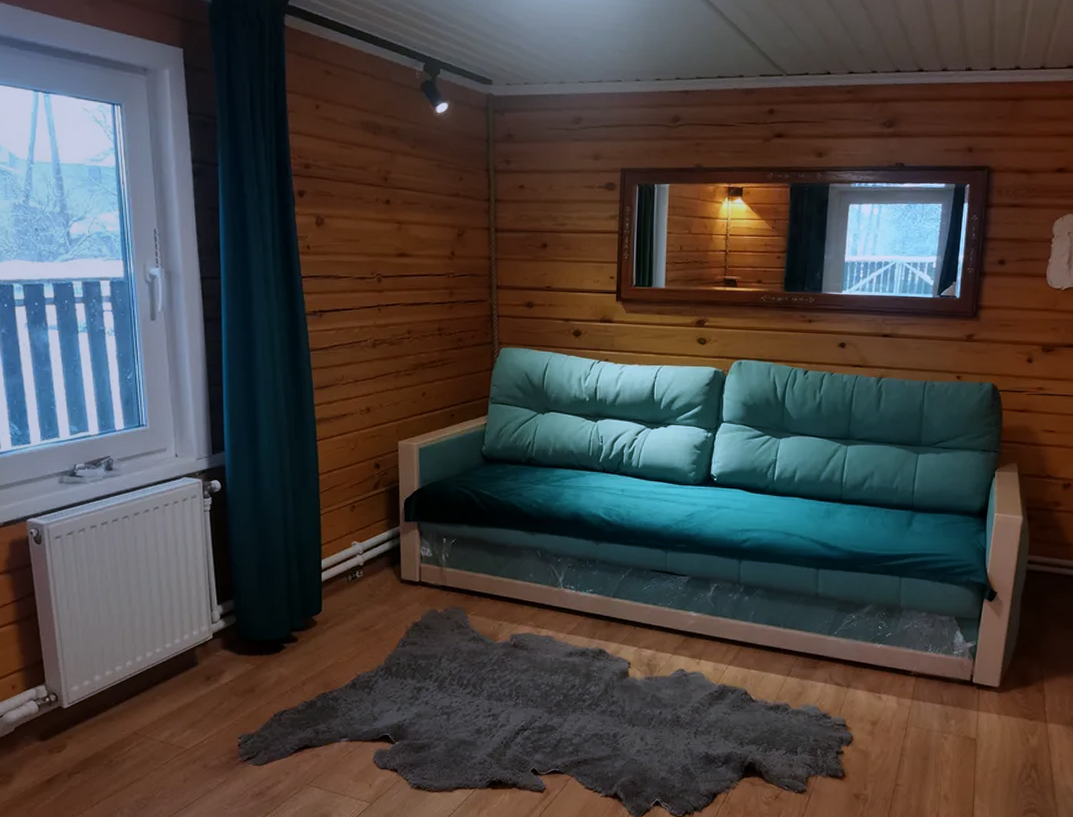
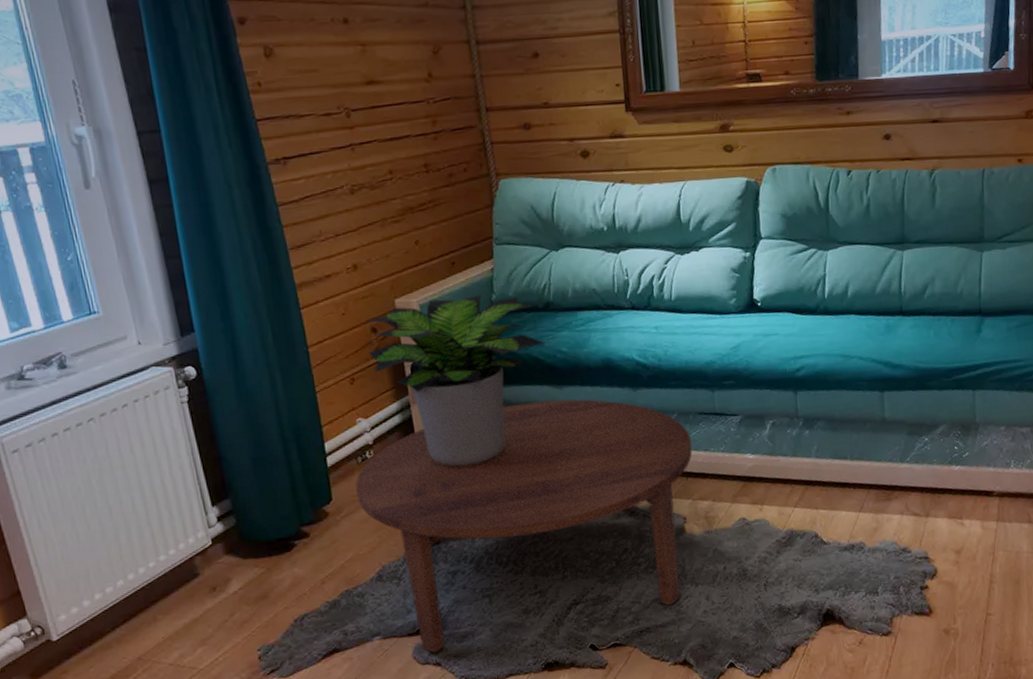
coffee table: none [343,544,643,760] -> present [355,399,693,653]
potted plant: none [370,445,524,594] -> present [366,294,546,467]

